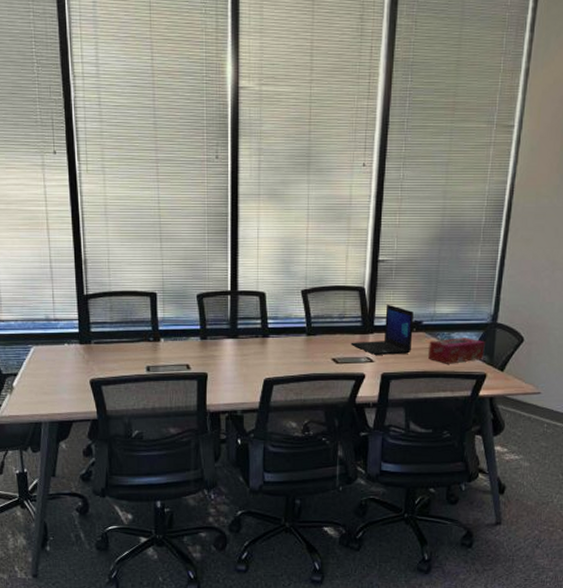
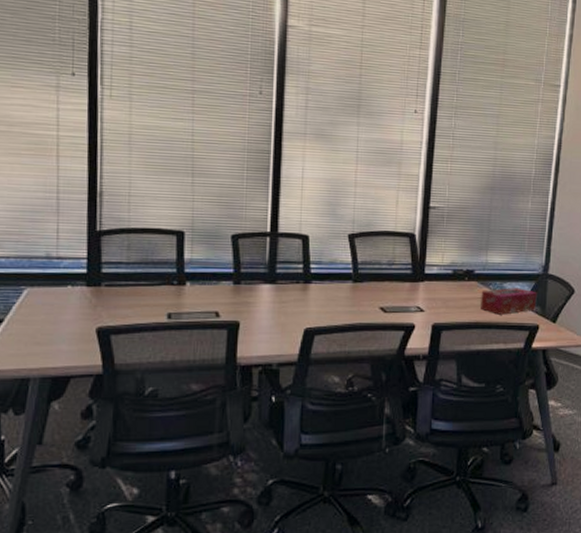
laptop: present [350,304,413,355] -> none [400,251,465,305]

